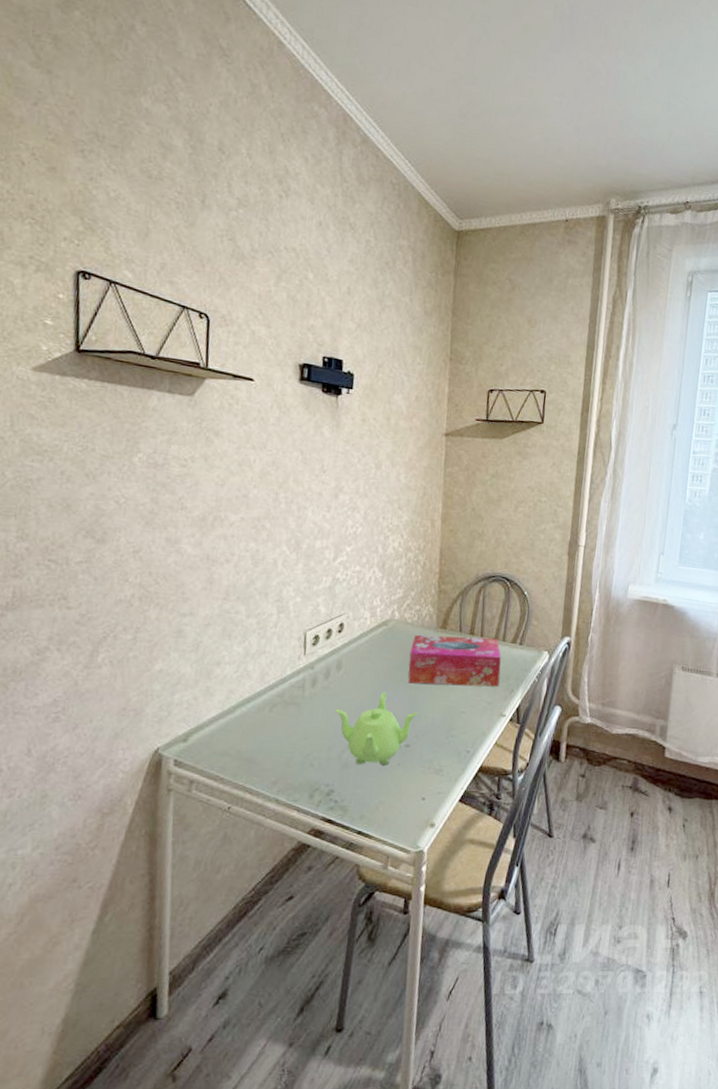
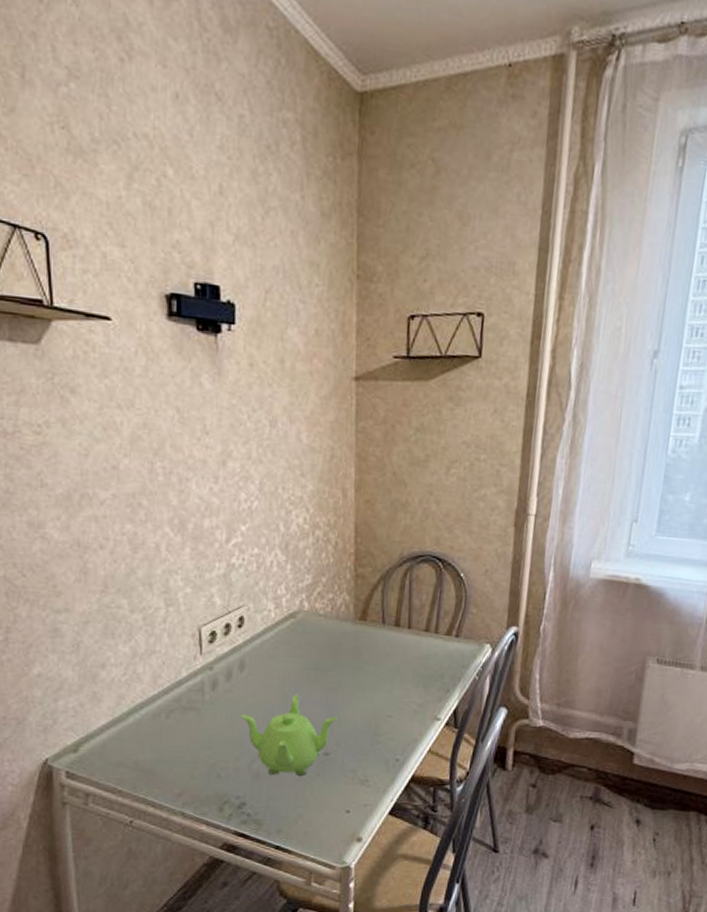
tissue box: present [408,634,501,687] -> none [323,628,434,687]

